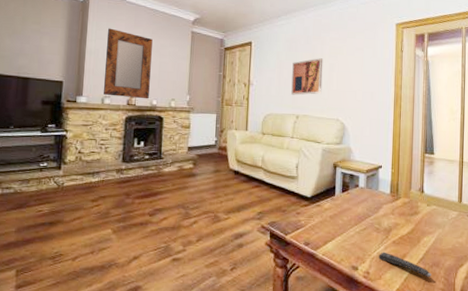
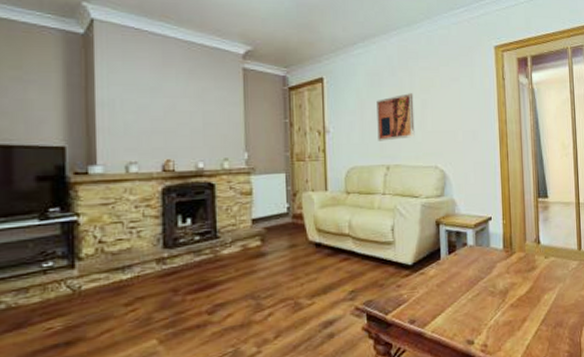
home mirror: present [103,28,153,99] -> none [125,69,192,162]
remote control: present [379,252,431,277] -> none [496,318,555,340]

